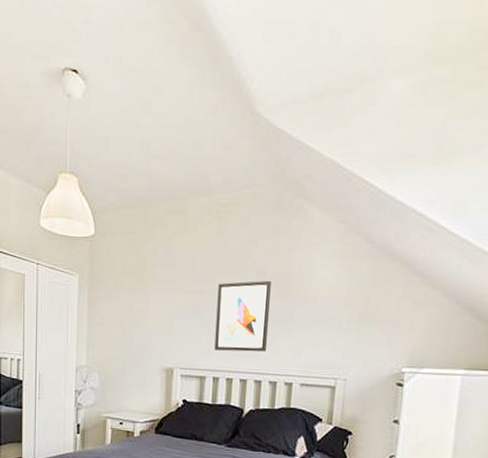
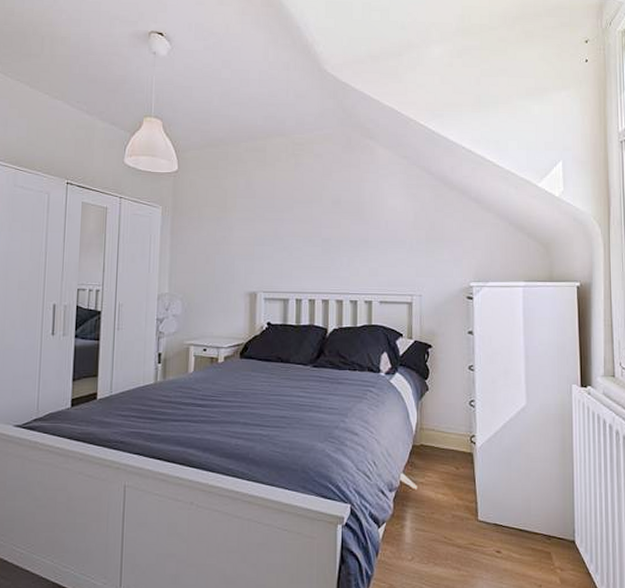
wall art: present [214,280,271,352] -> none [296,208,346,274]

